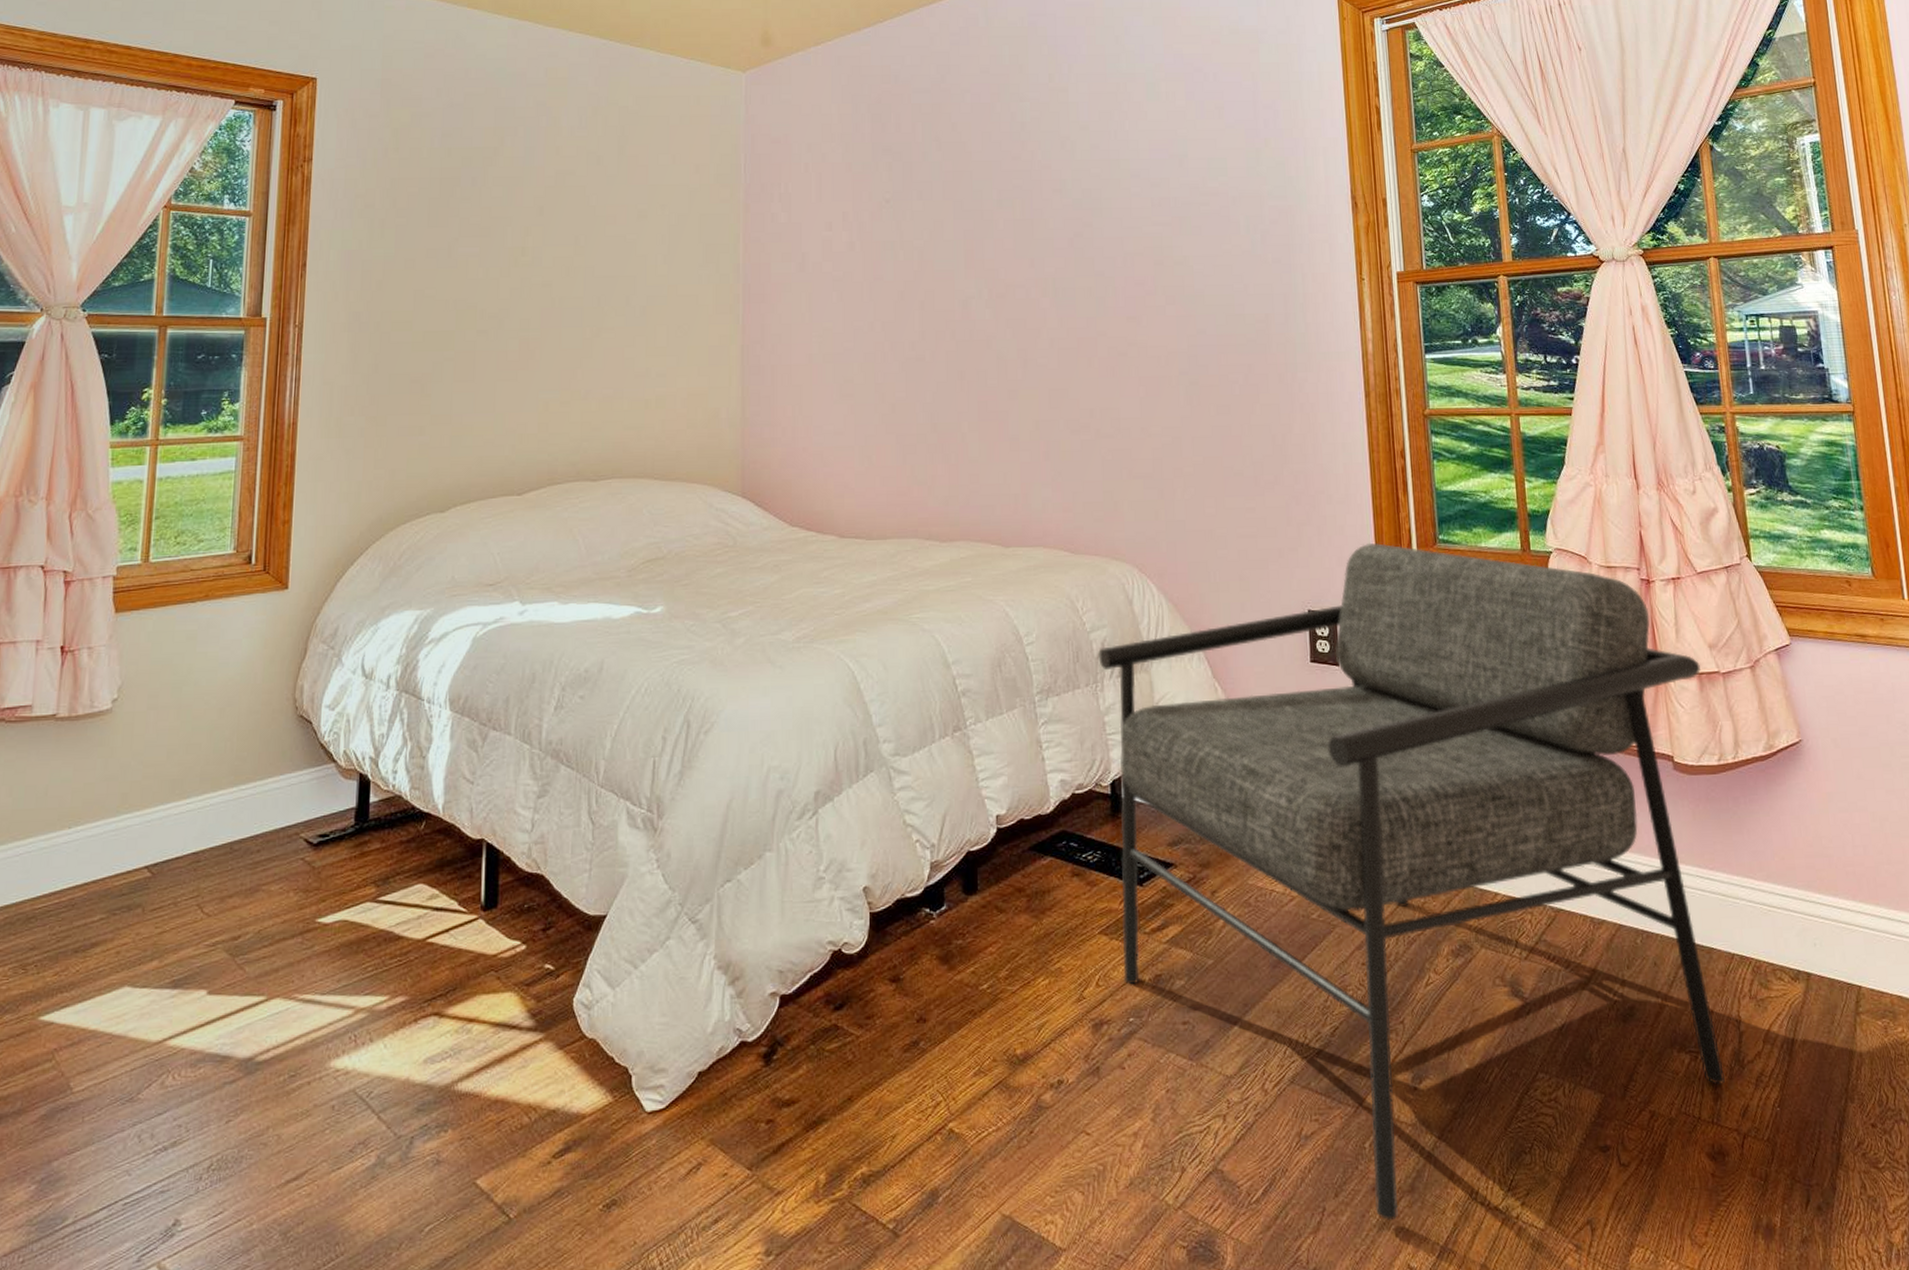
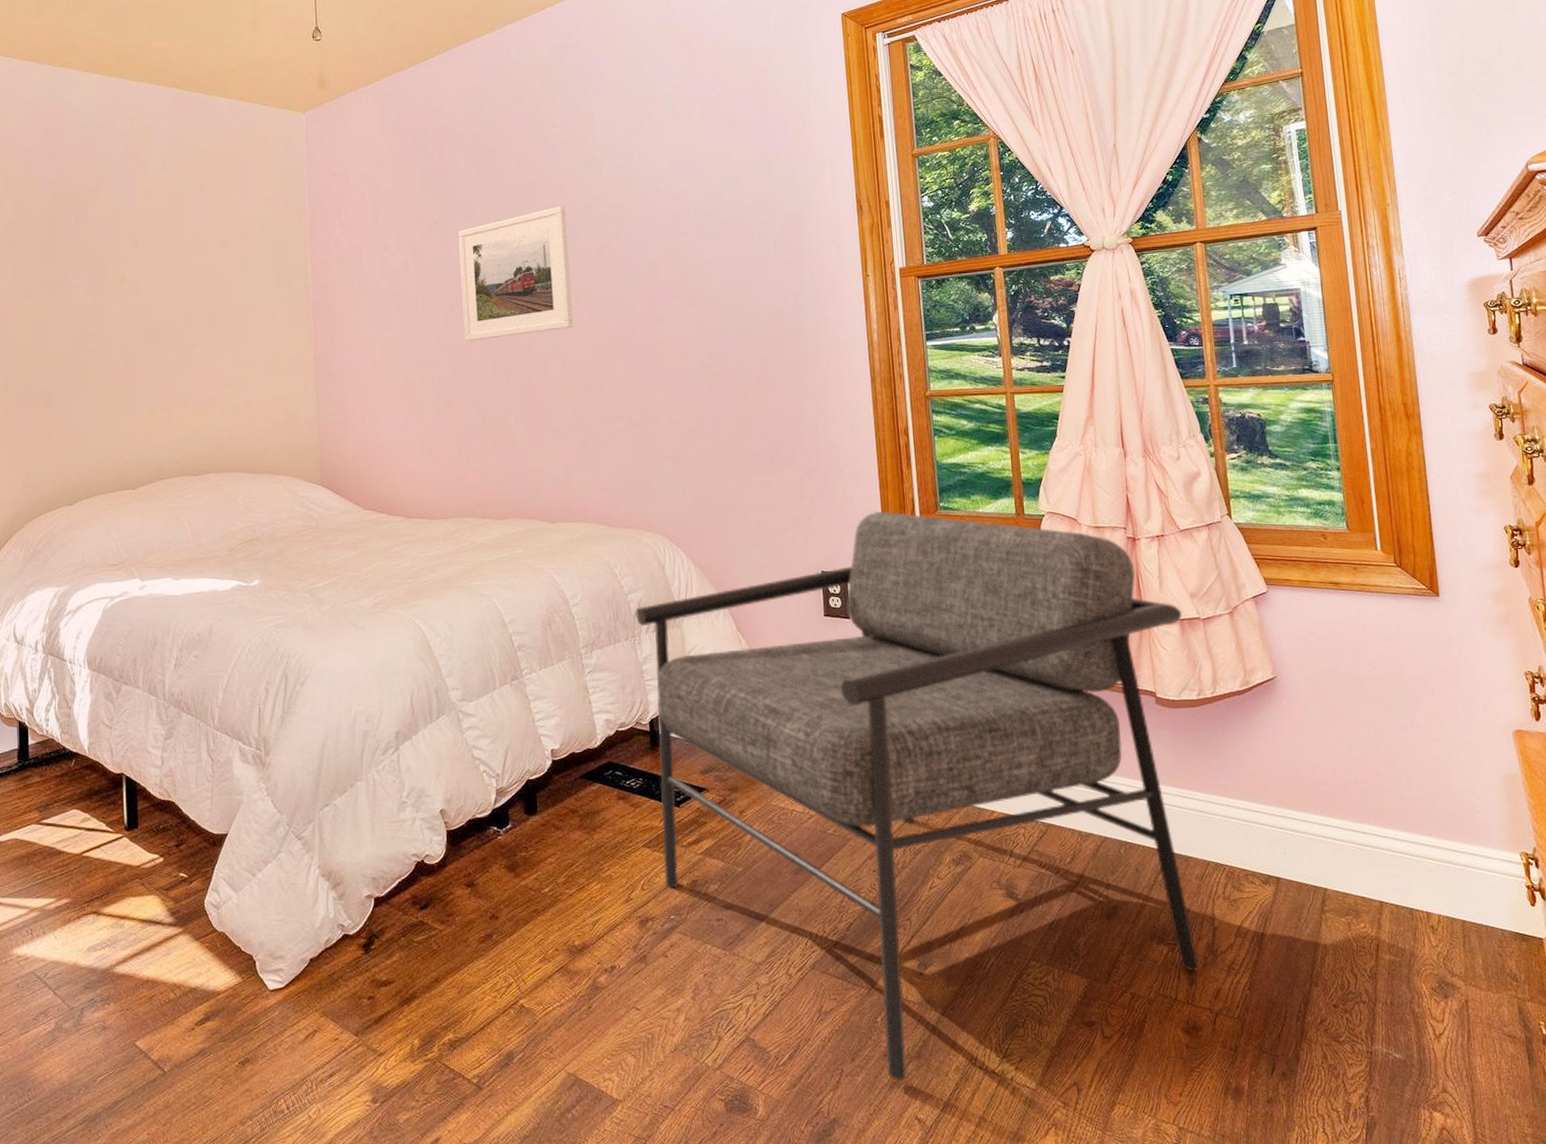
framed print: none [912,188,1038,336] -> present [458,205,573,341]

